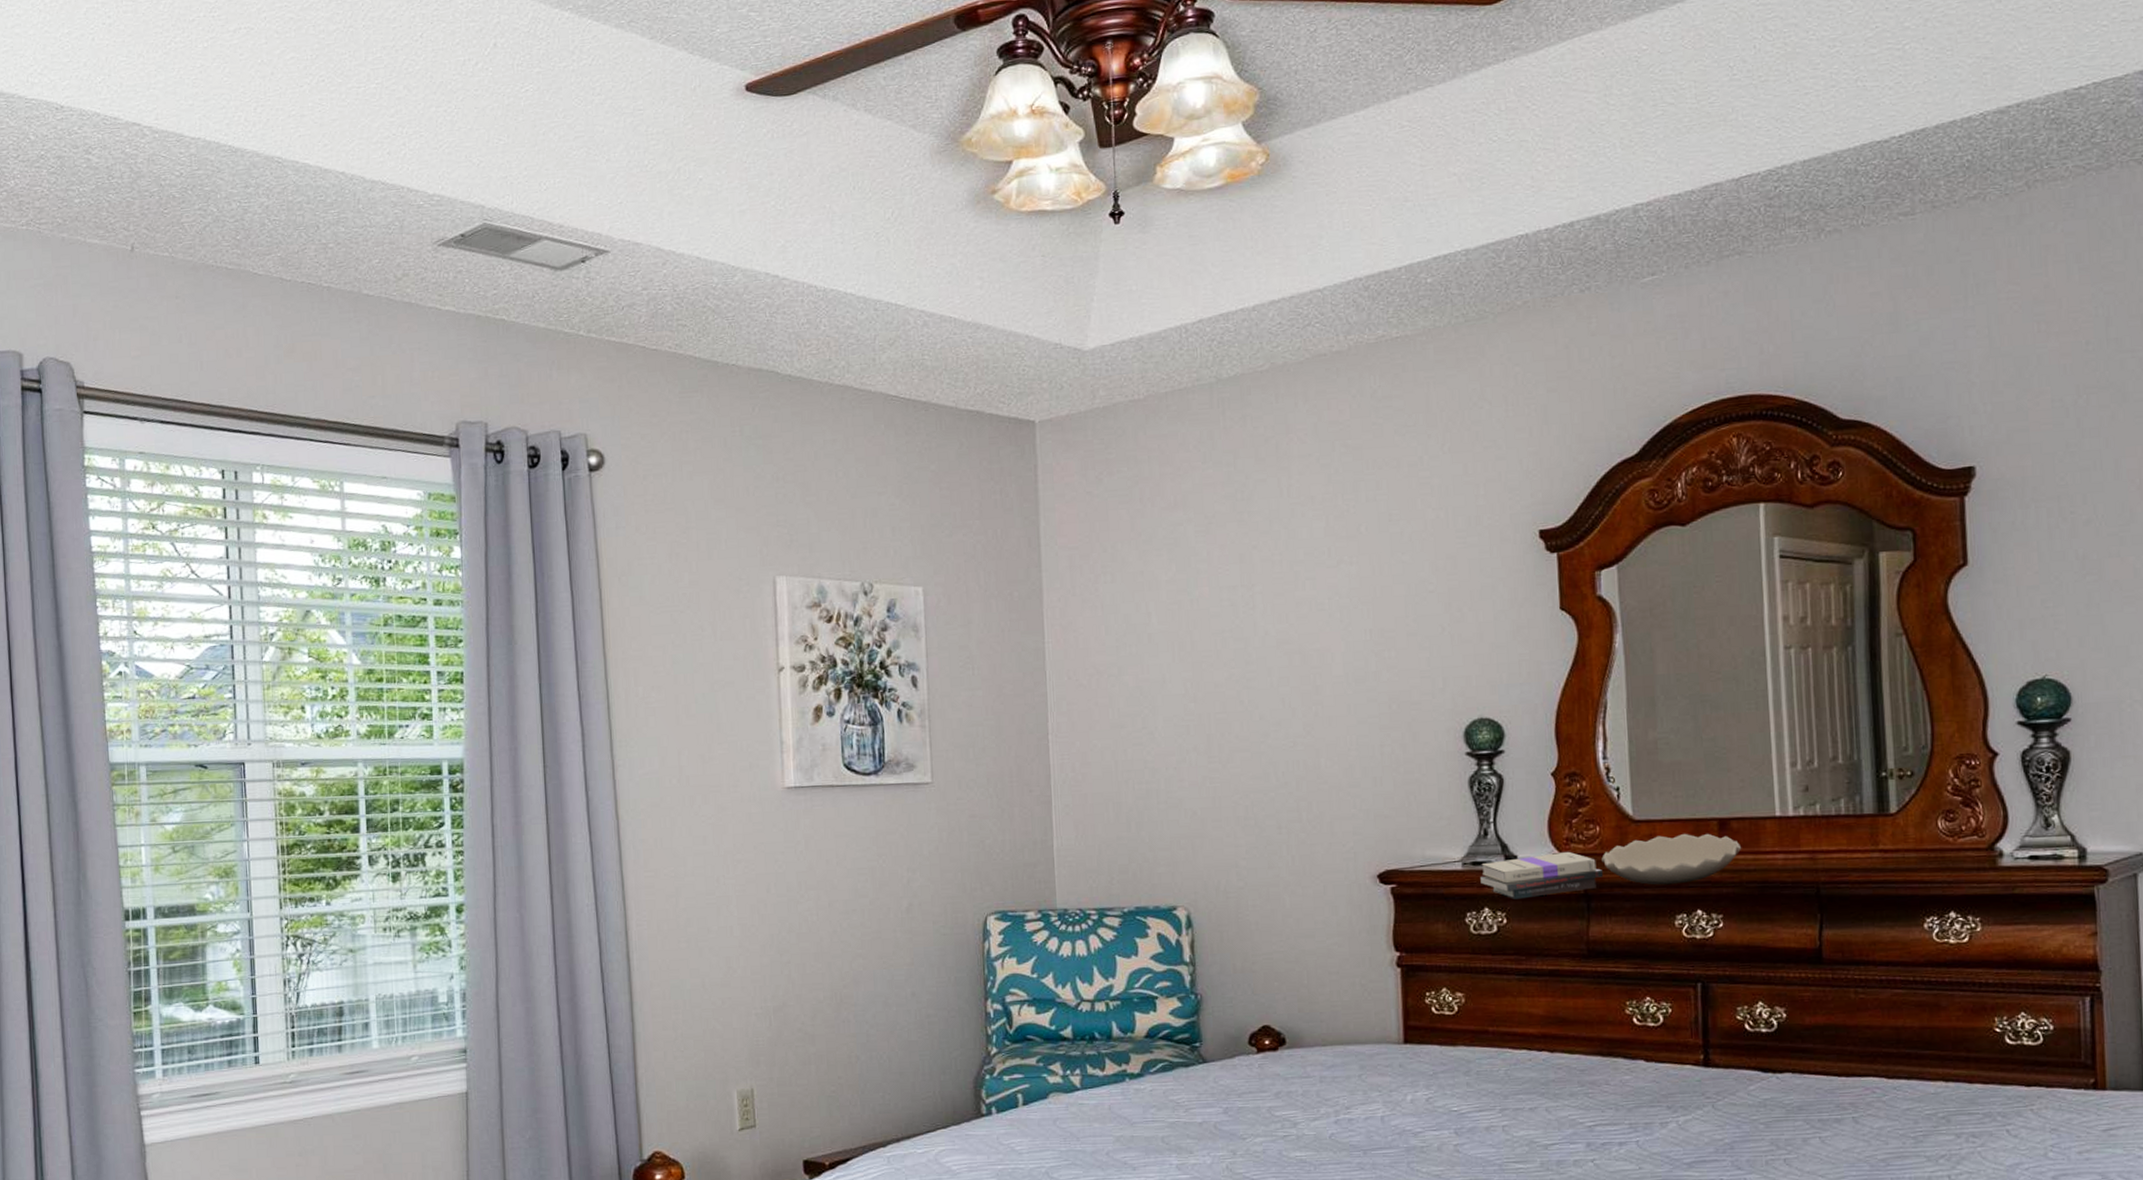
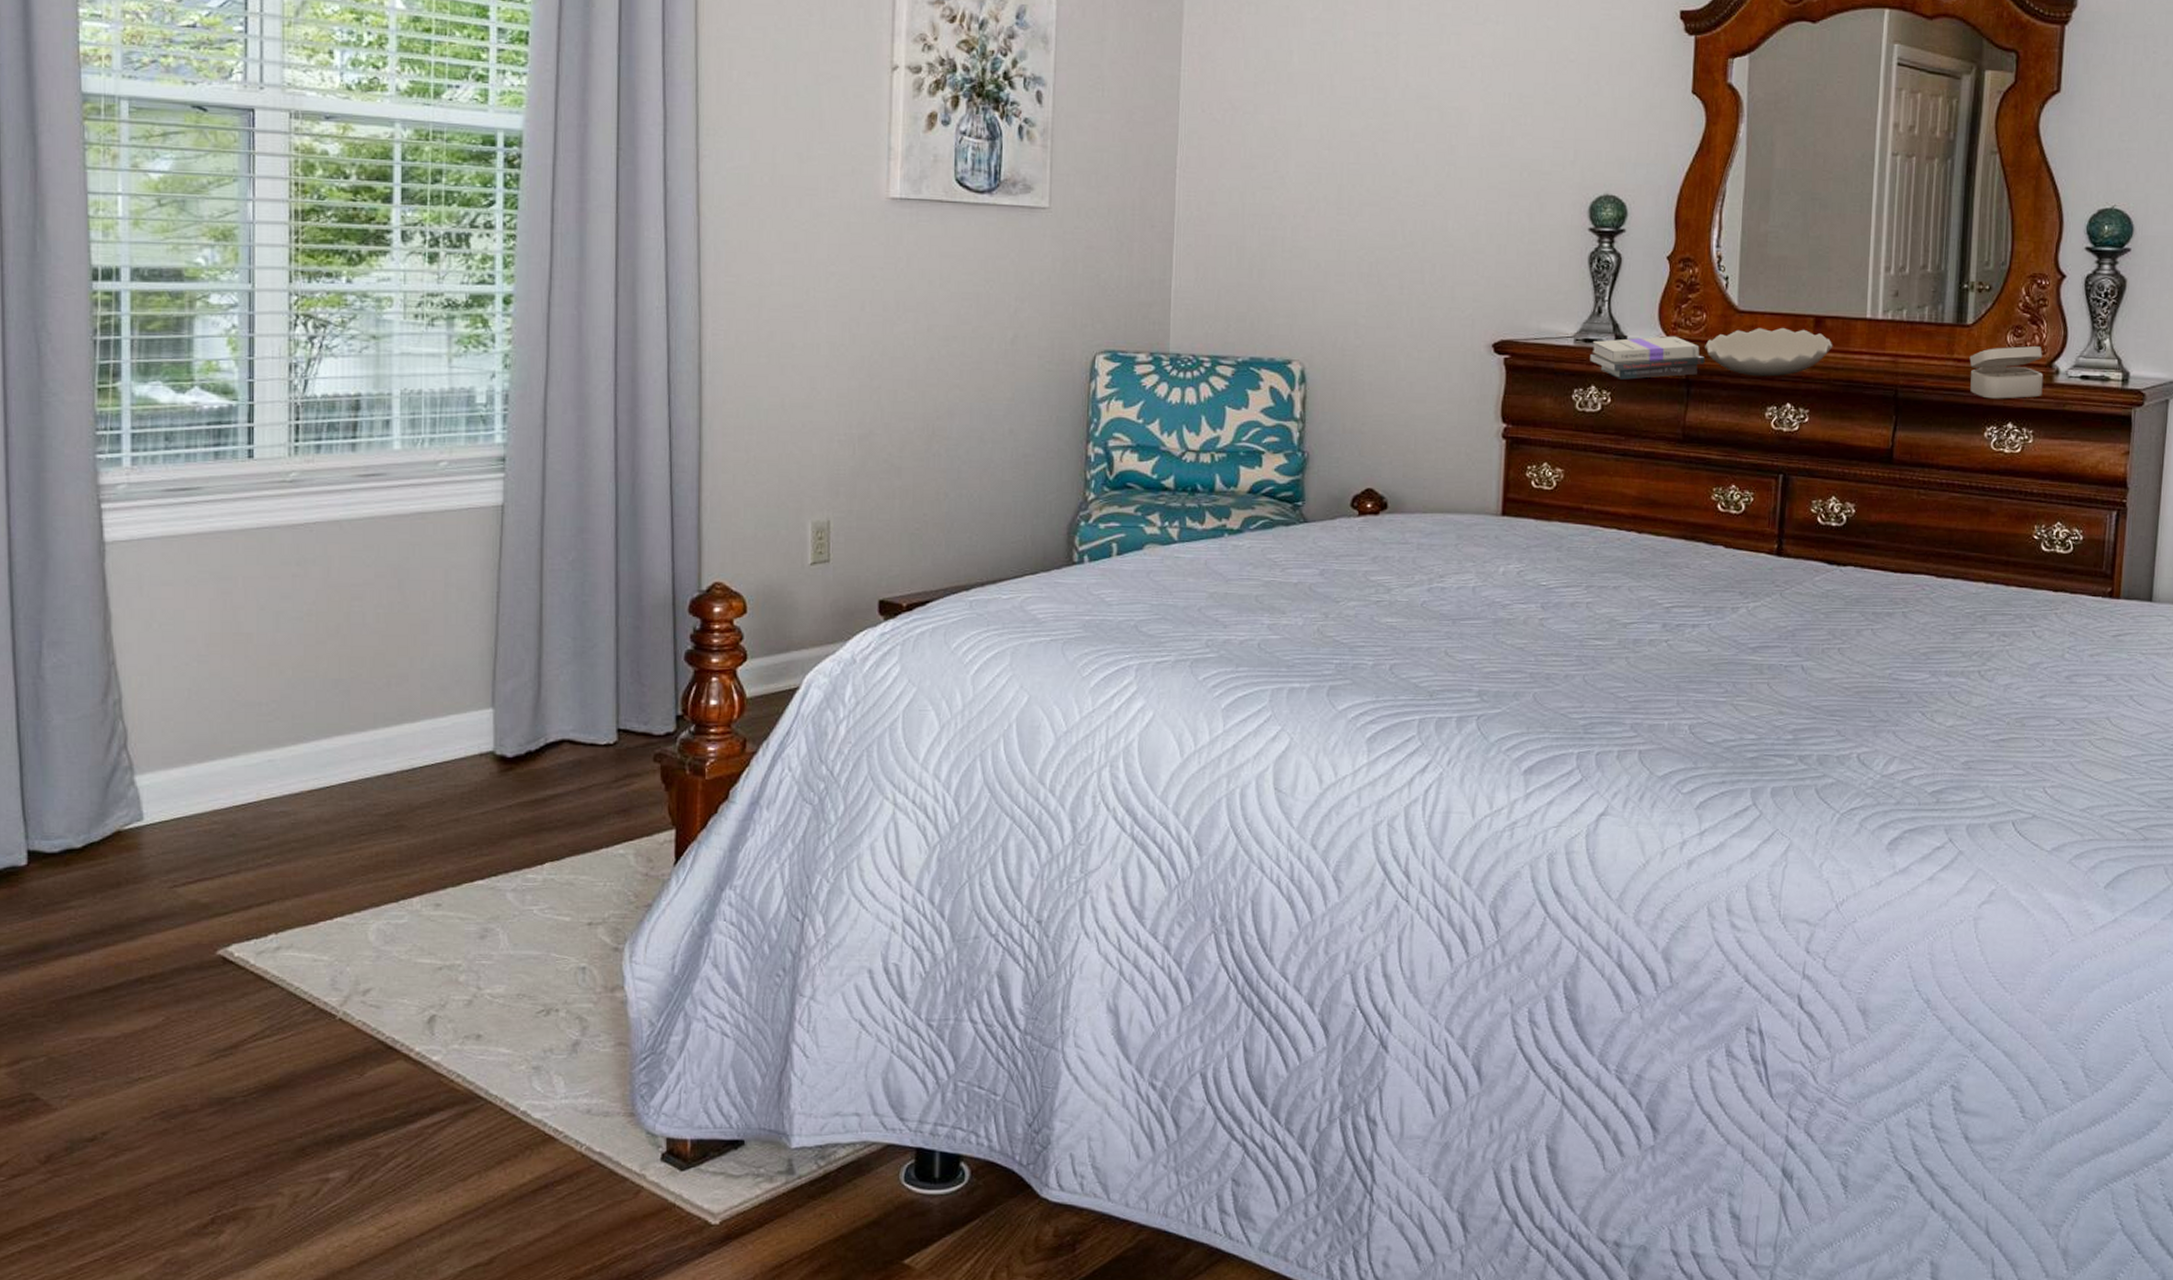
jewelry box: none [1897,830,1986,889] -> present [1969,346,2044,399]

